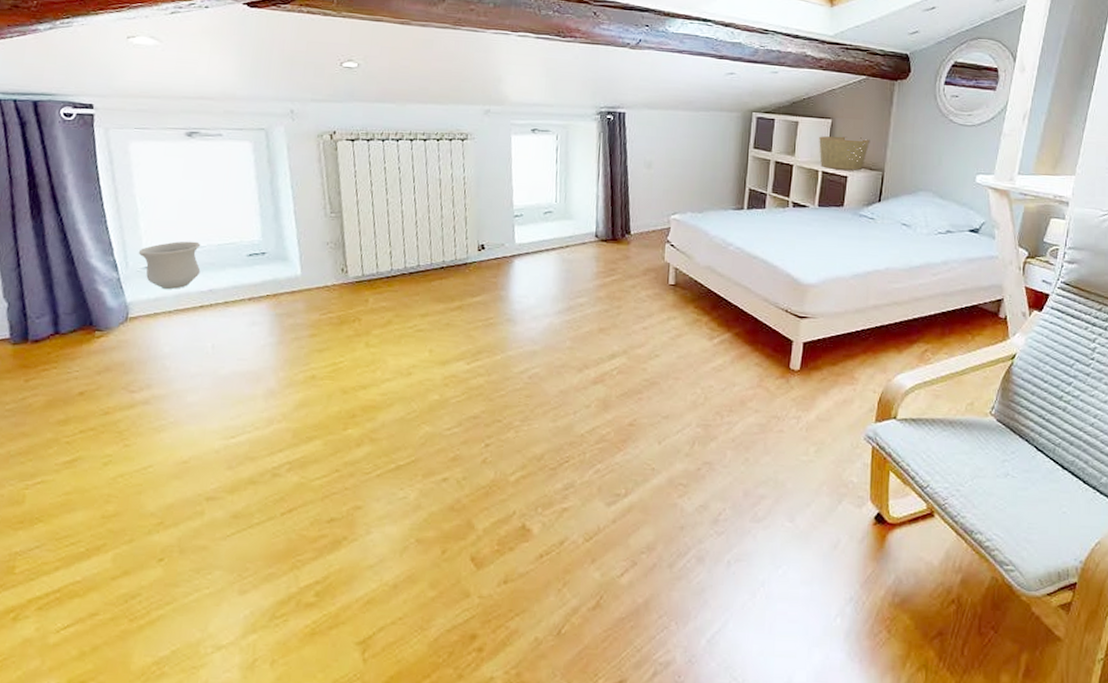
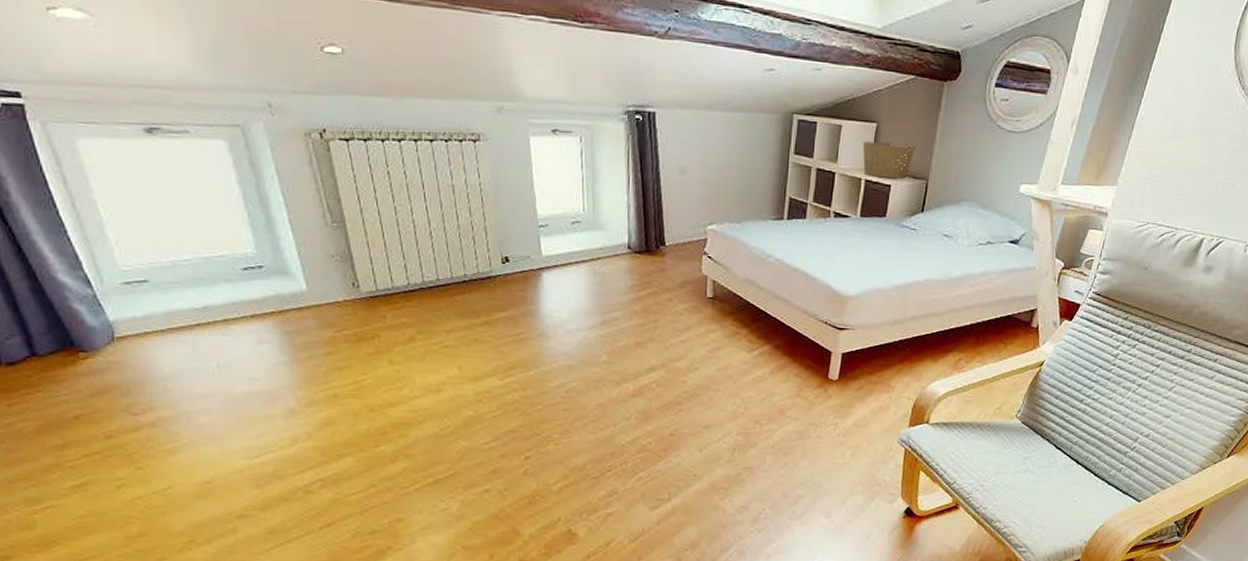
ceramic pot: present [138,241,201,290] -> none [112,253,190,307]

